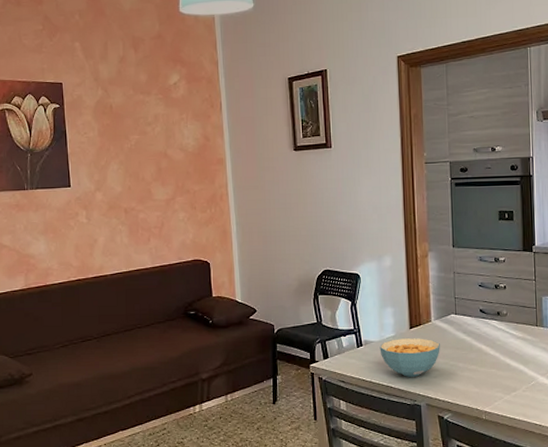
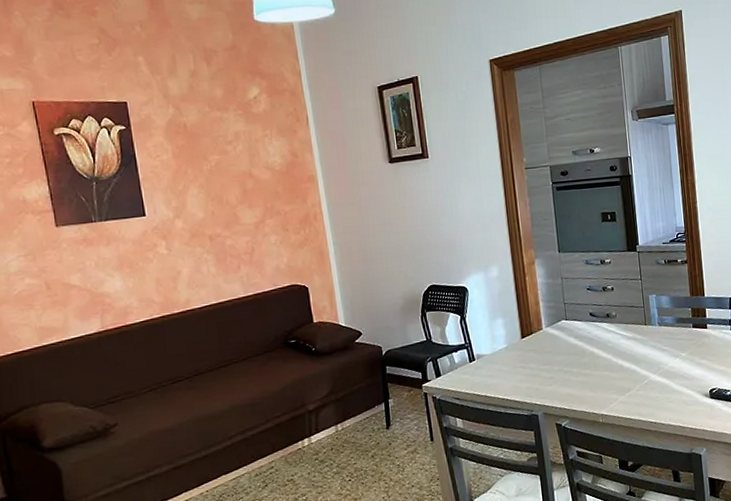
cereal bowl: present [379,338,440,377] -> none [492,347,554,388]

